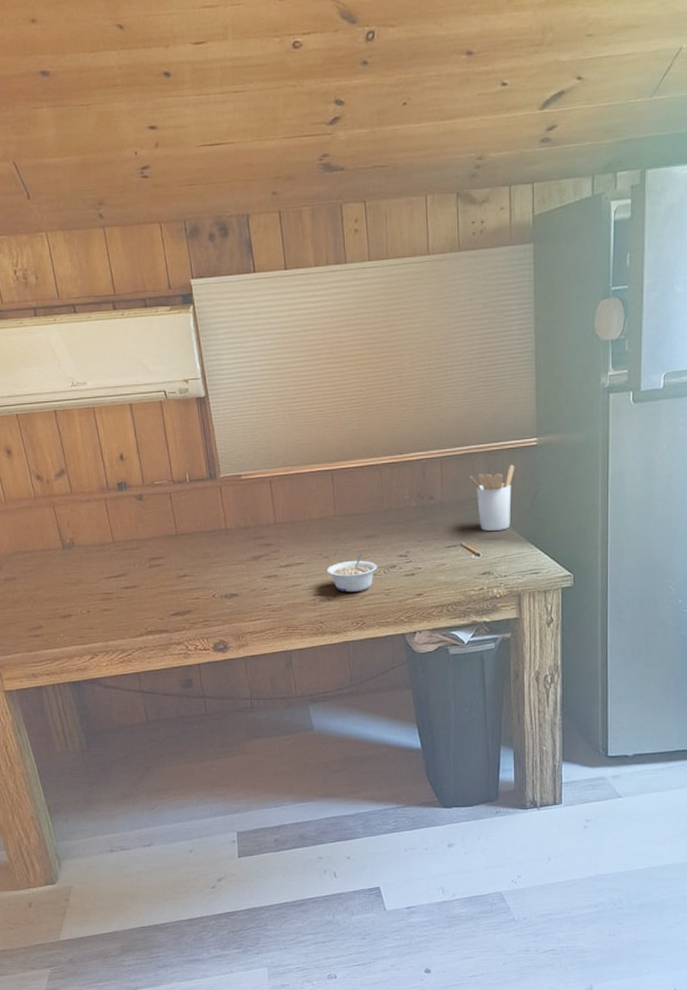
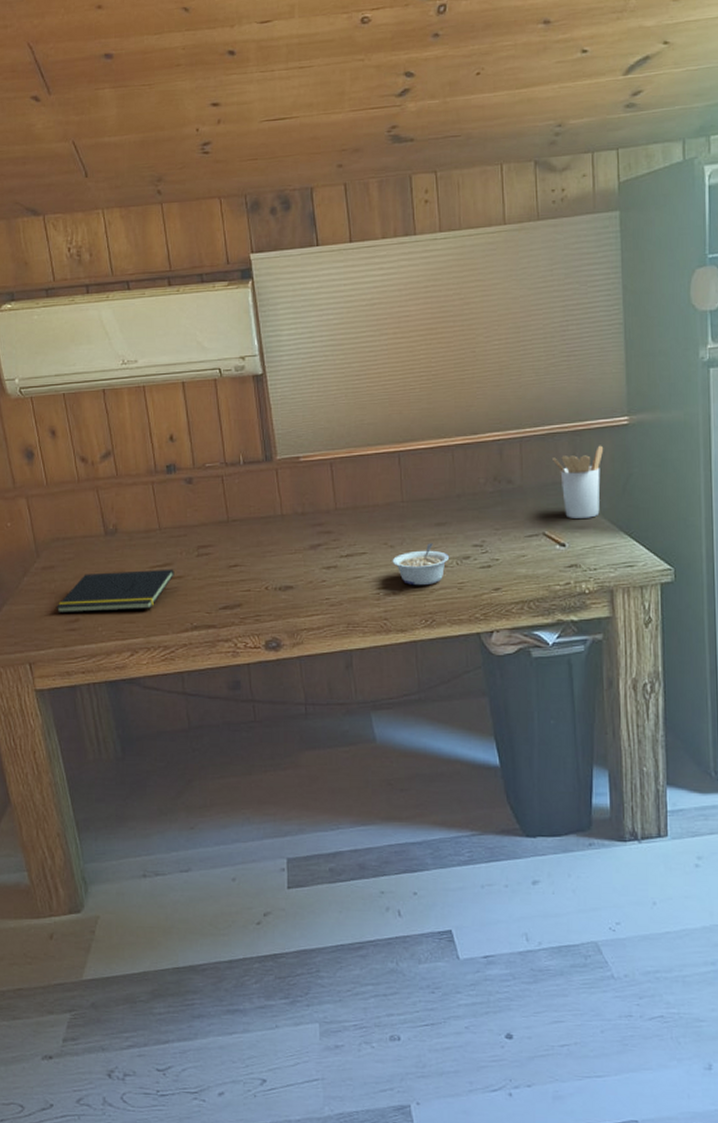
notepad: none [19,579,129,621] -> present [56,569,174,613]

